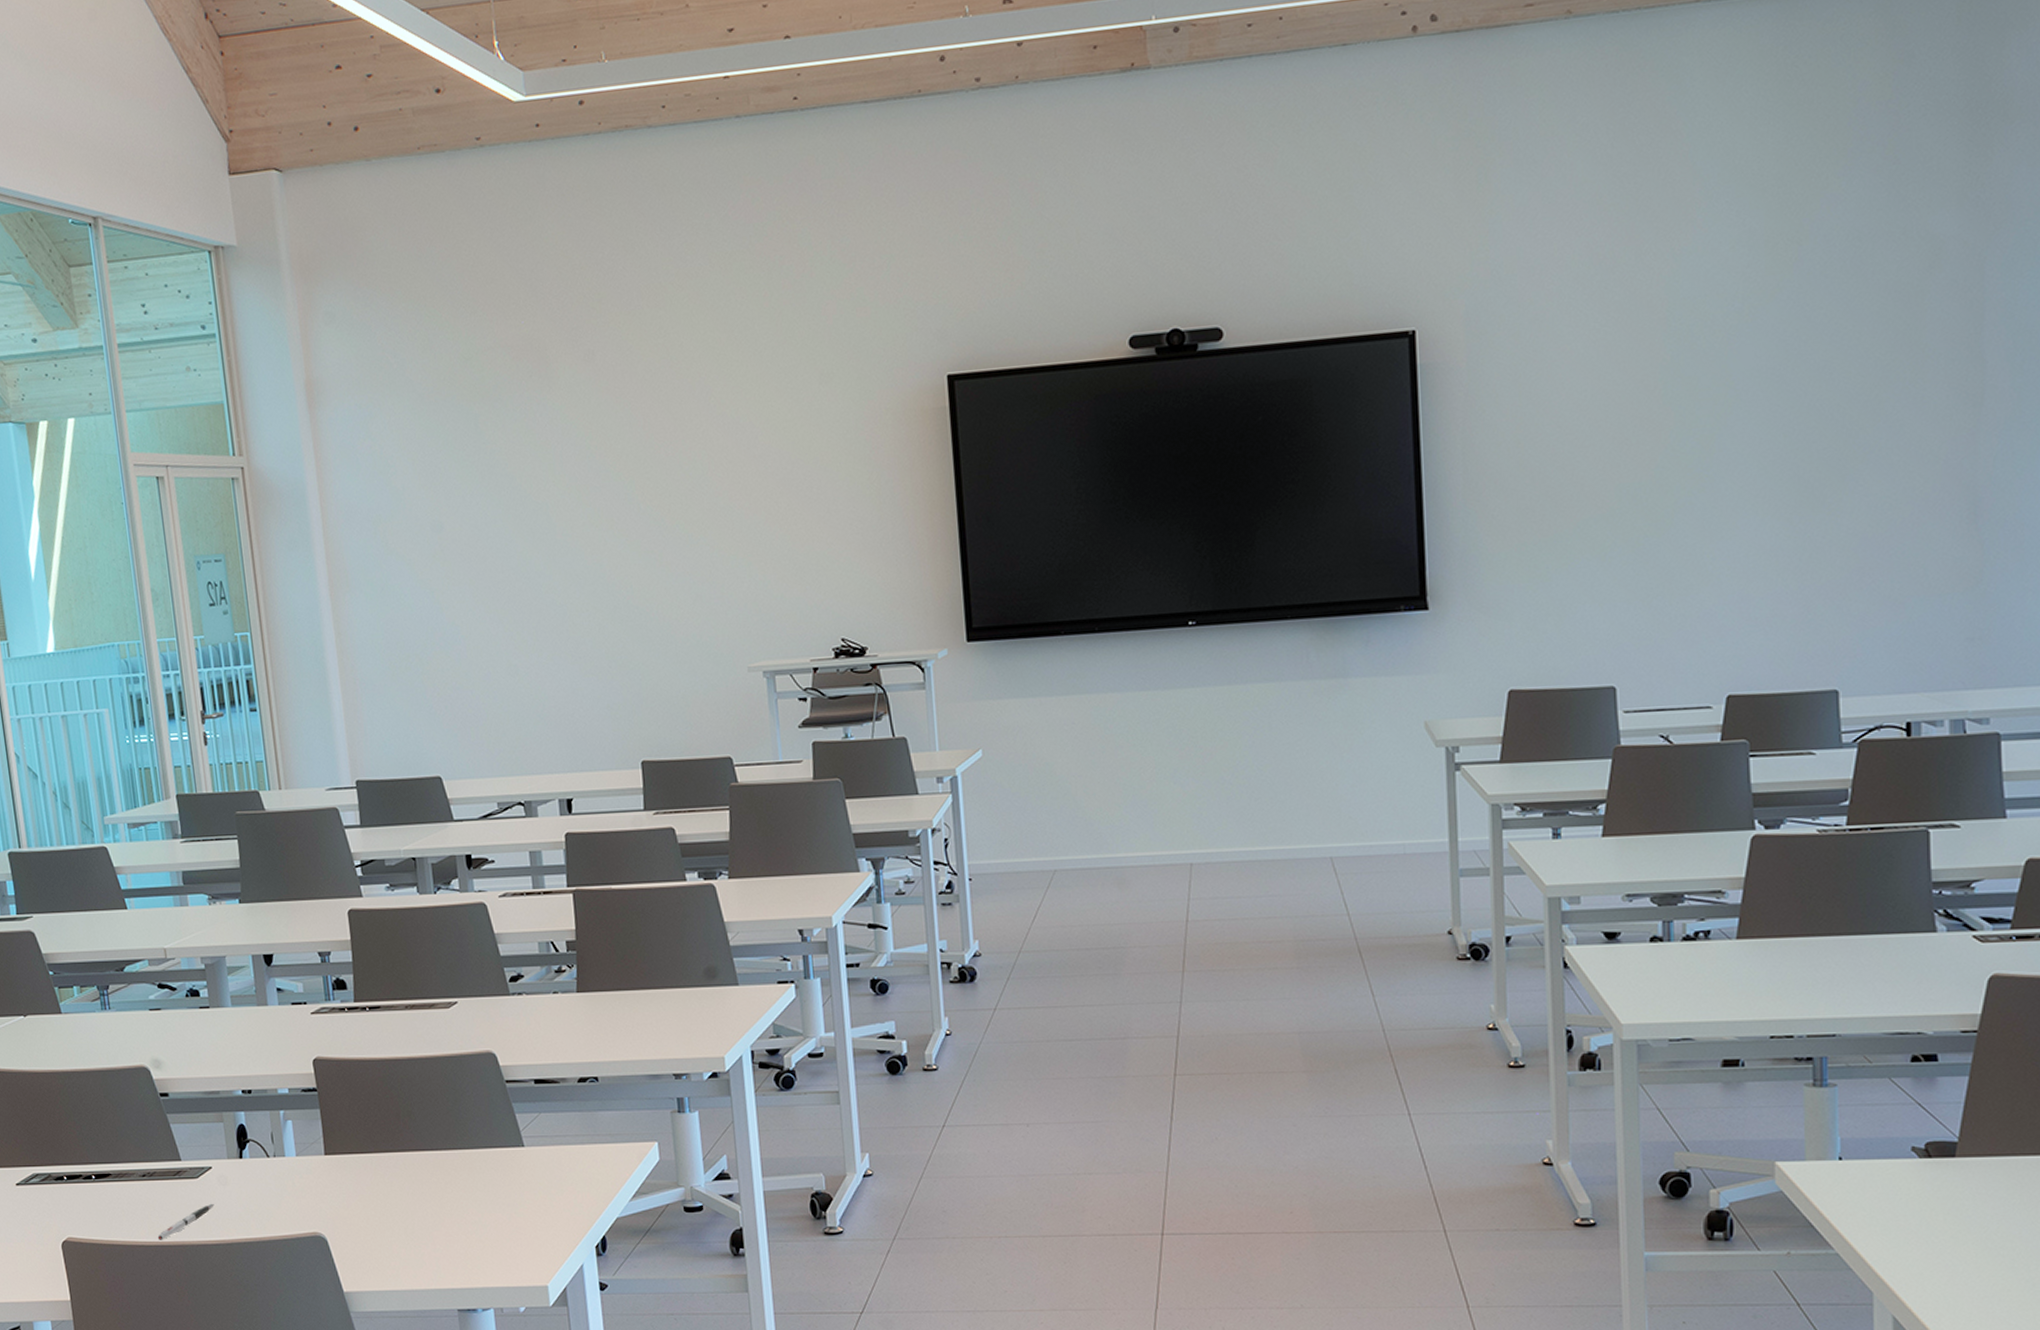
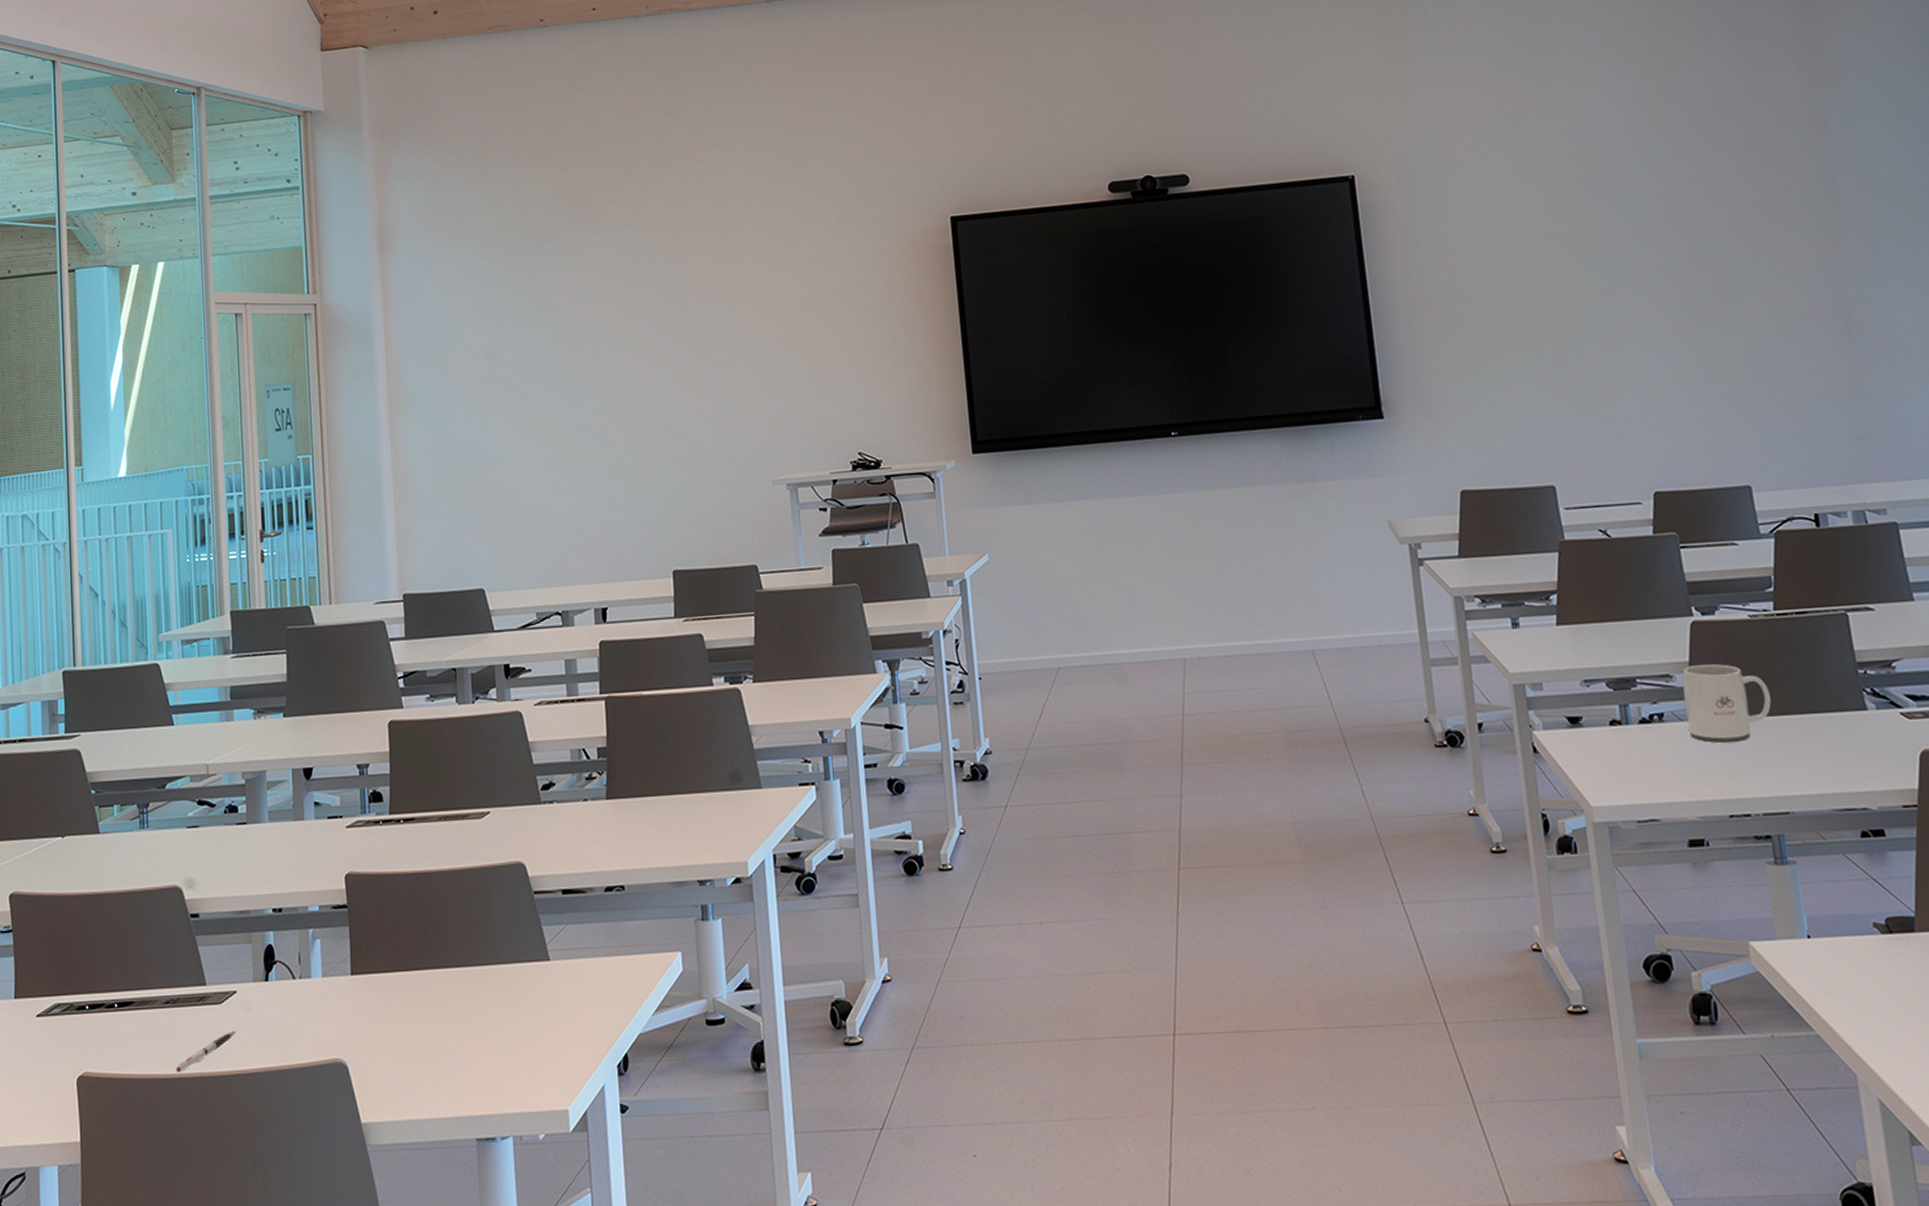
mug: none [1734,880,1831,962] -> present [1682,663,1772,743]

